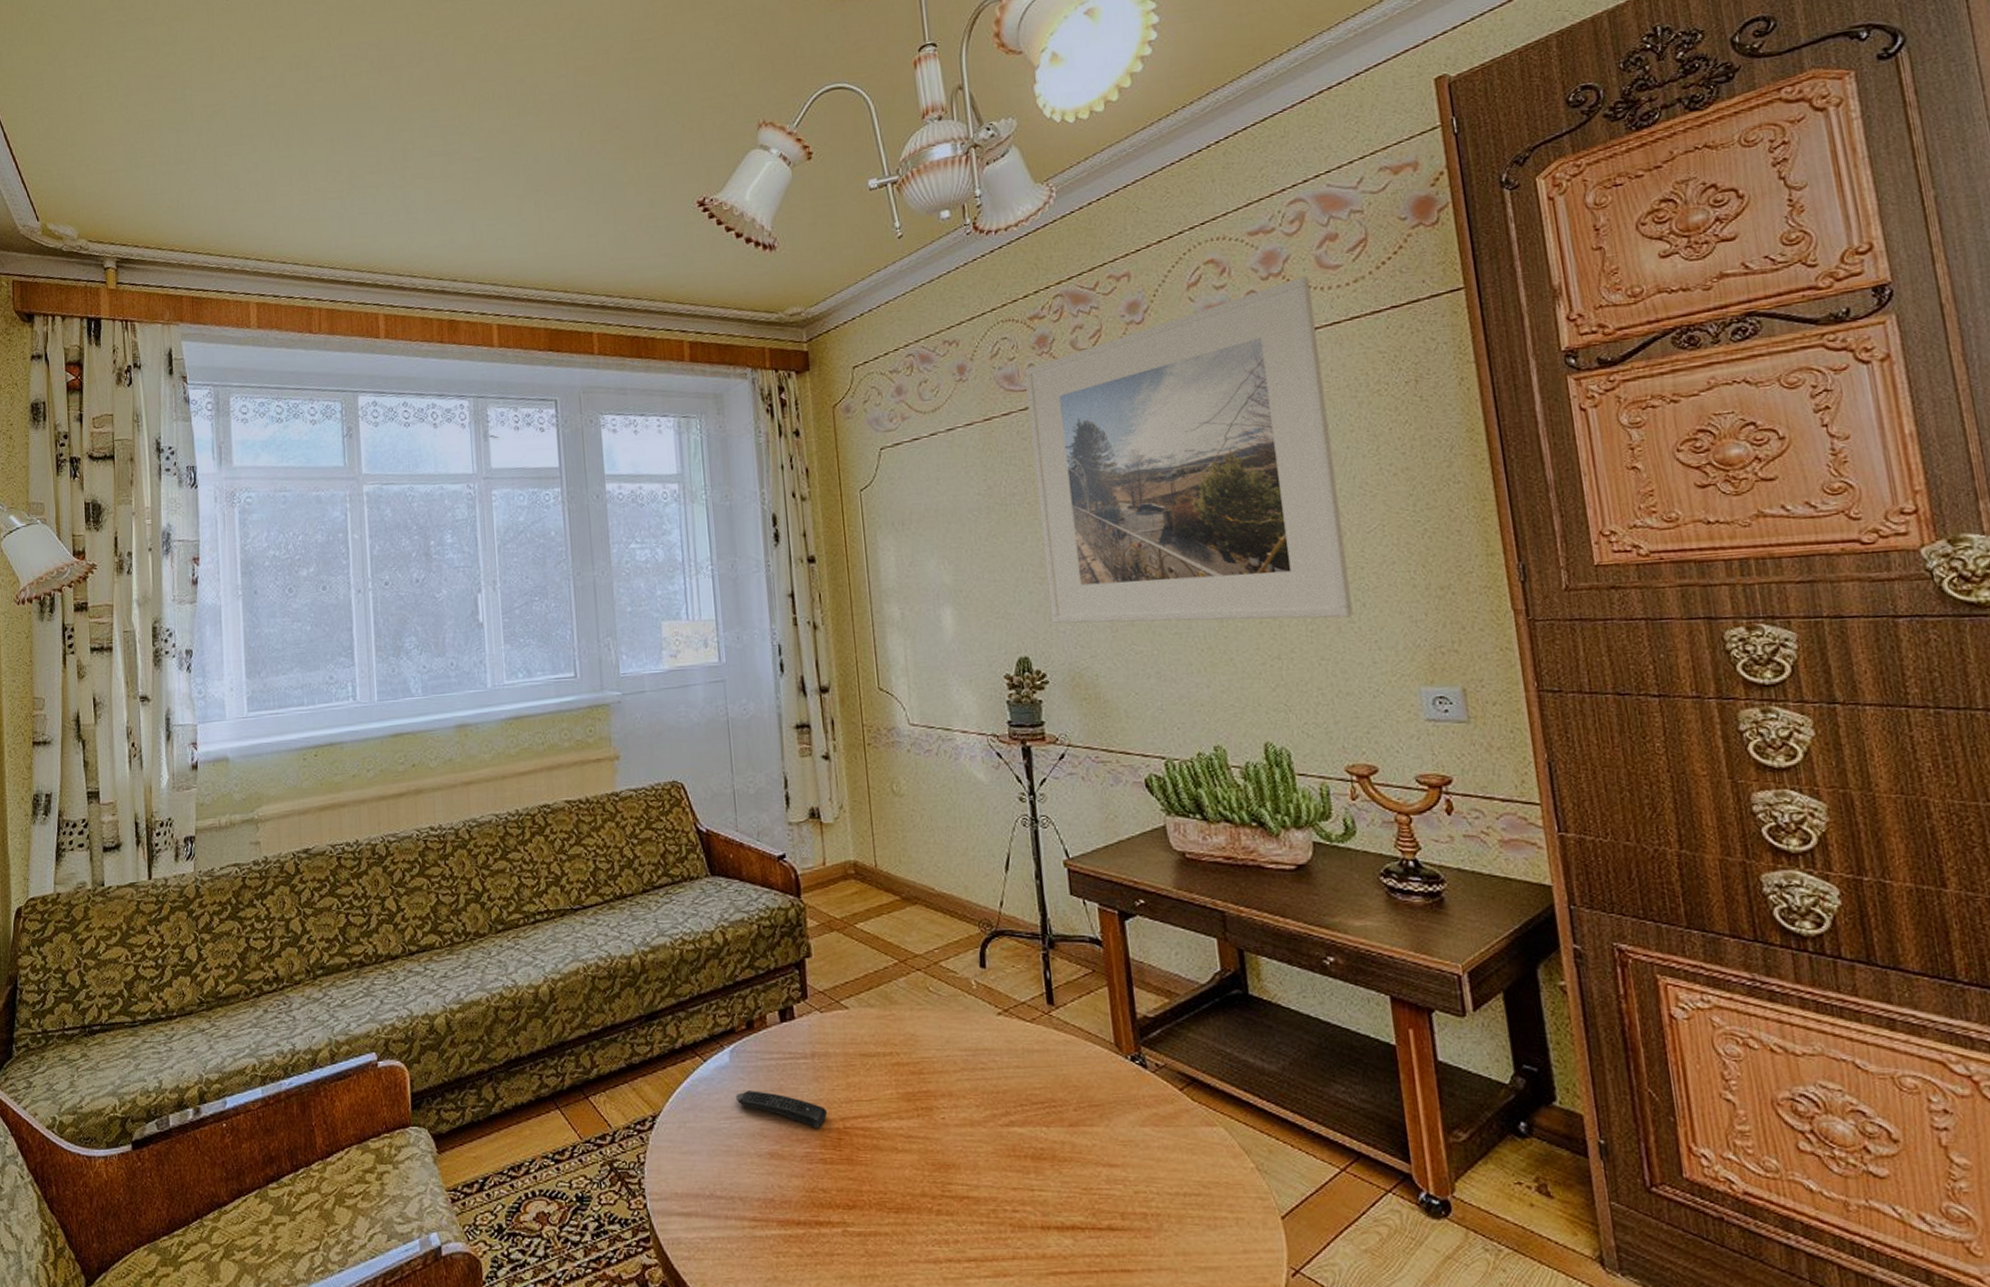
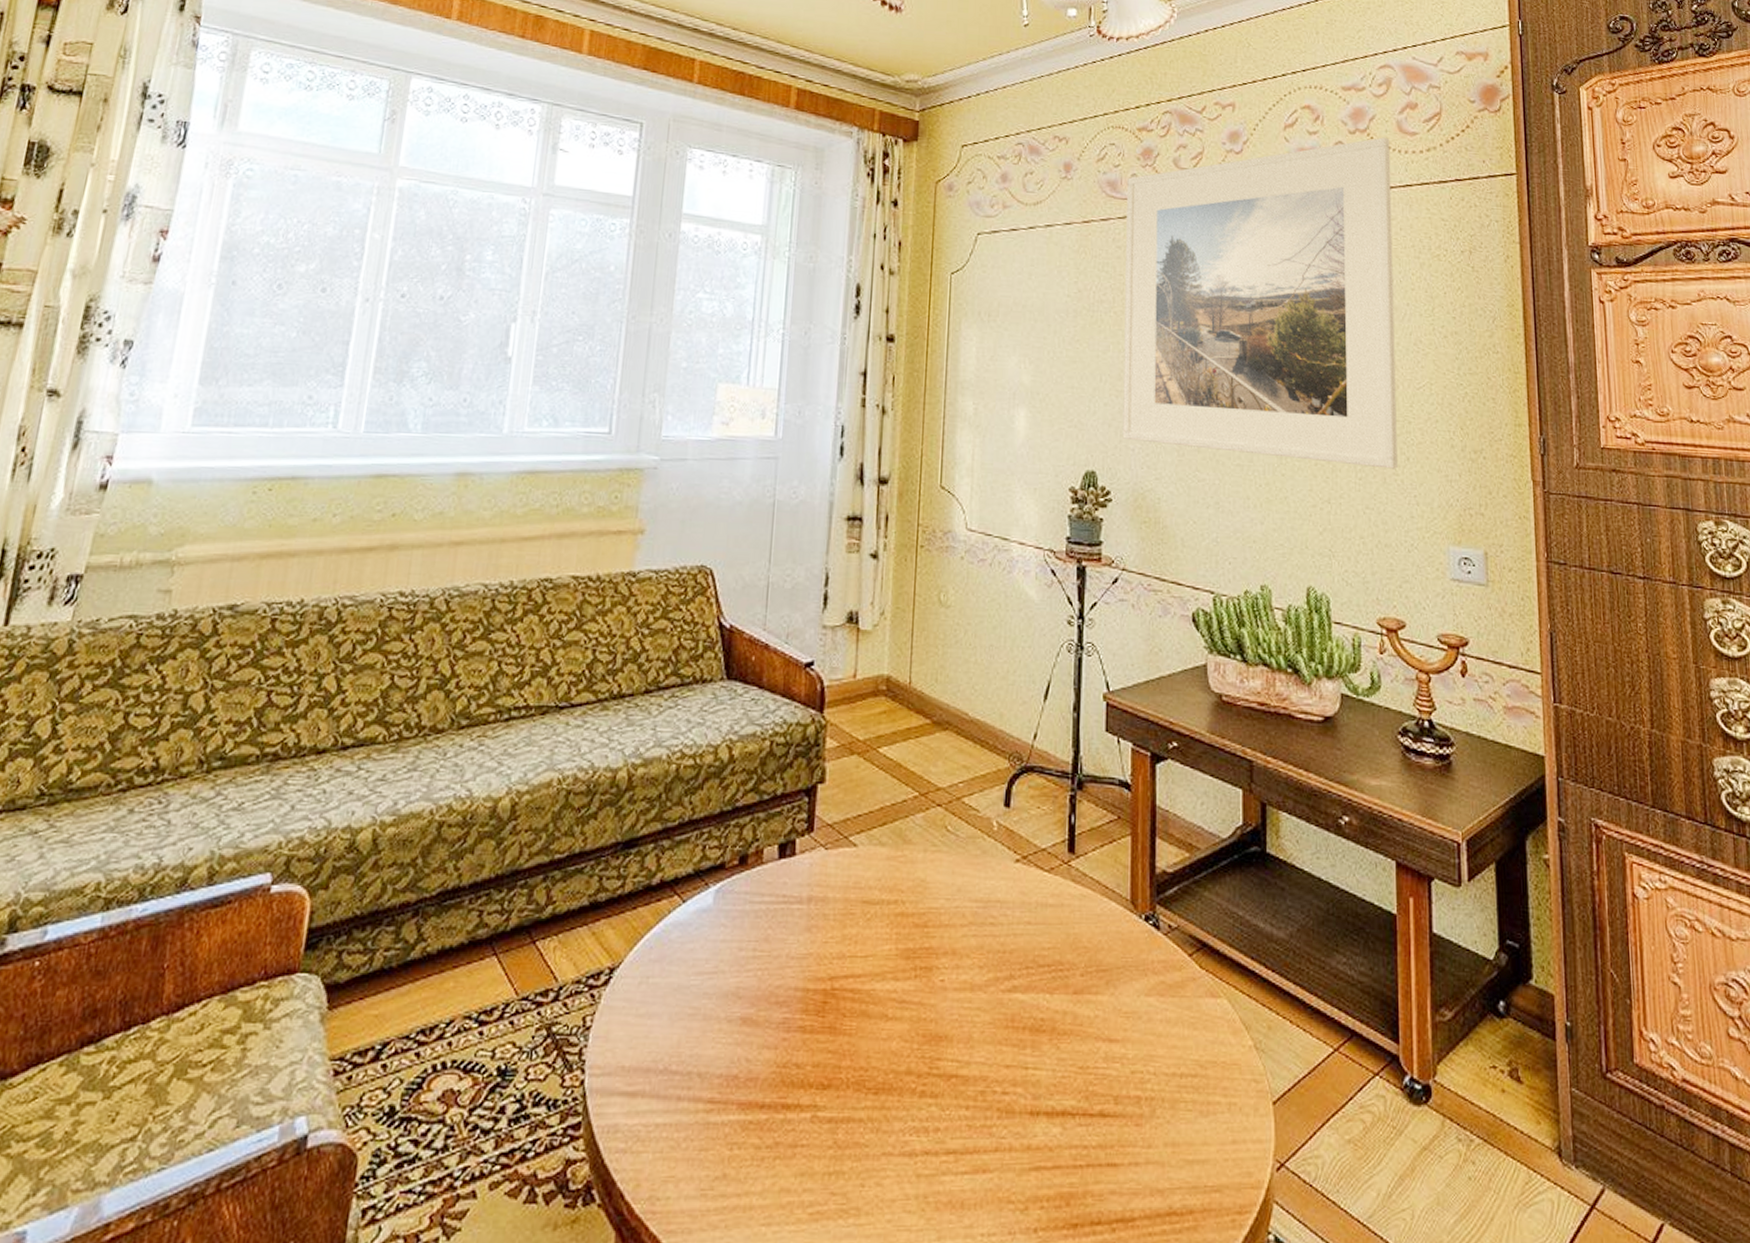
remote control: present [735,1090,827,1128] -> none [713,940,815,989]

